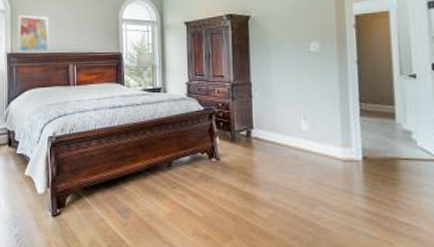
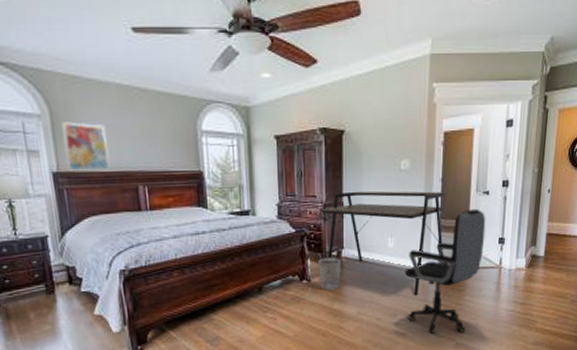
wastebasket: none [227,136,251,171] -> present [318,257,341,290]
desk: none [228,72,368,185] -> present [320,191,446,295]
office chair: none [322,92,418,236] -> present [404,208,486,333]

